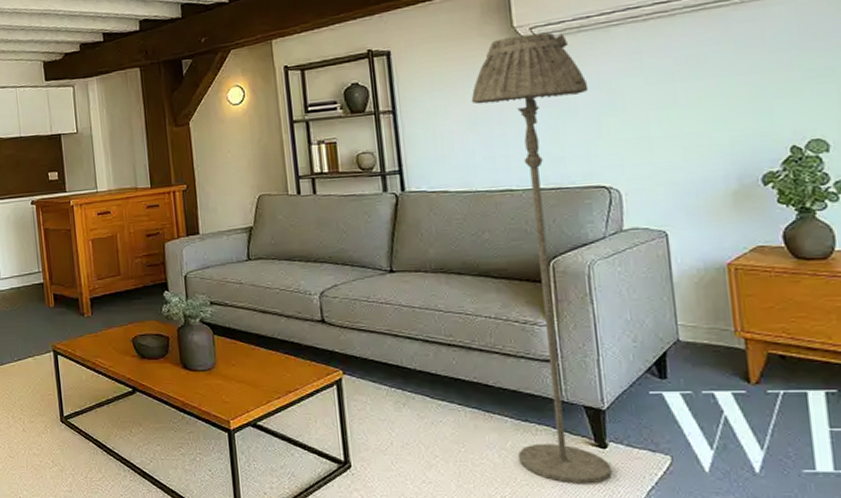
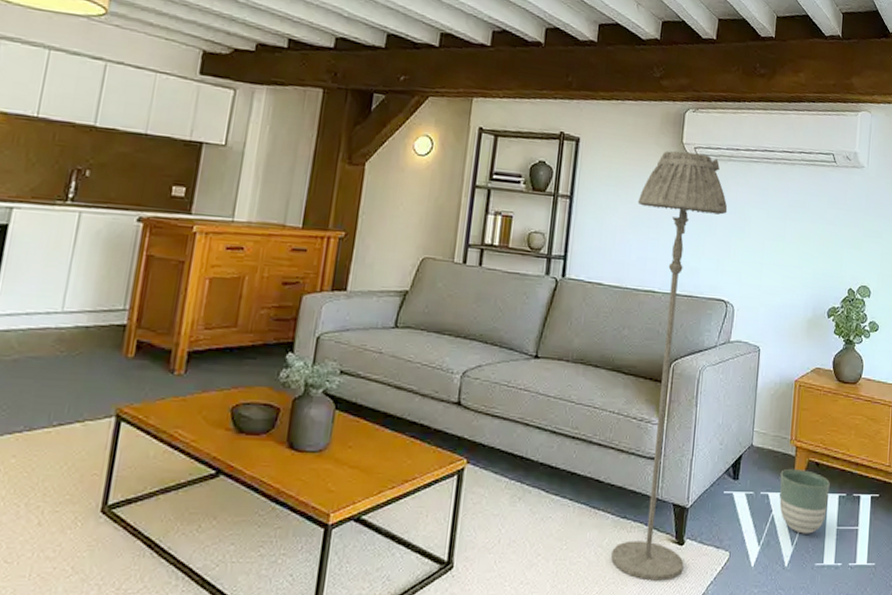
planter: none [727,363,809,437] -> present [779,468,830,534]

